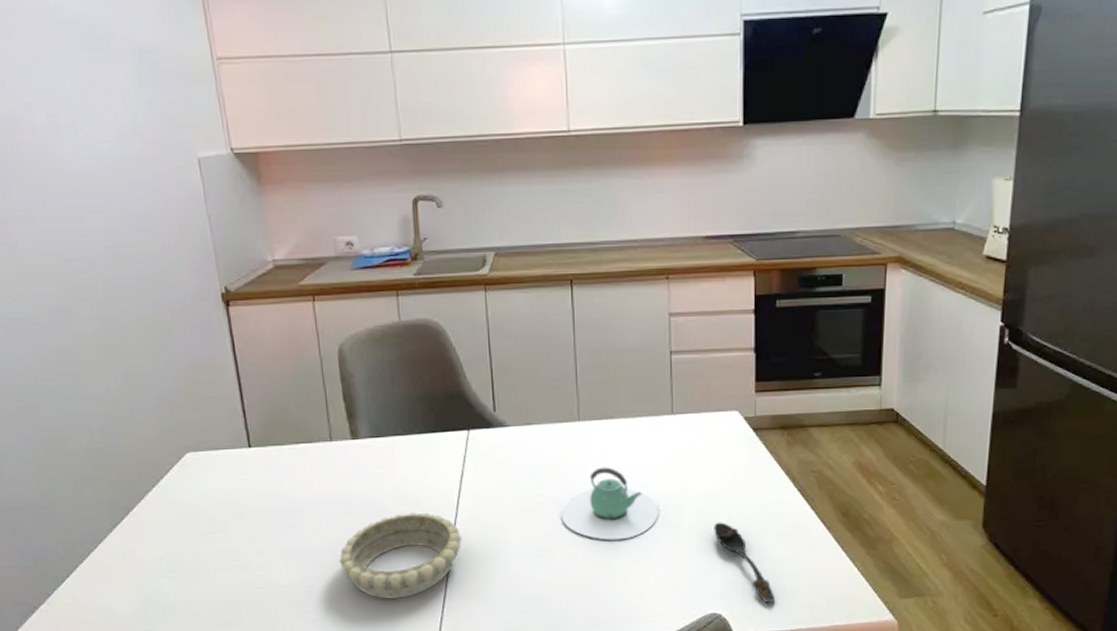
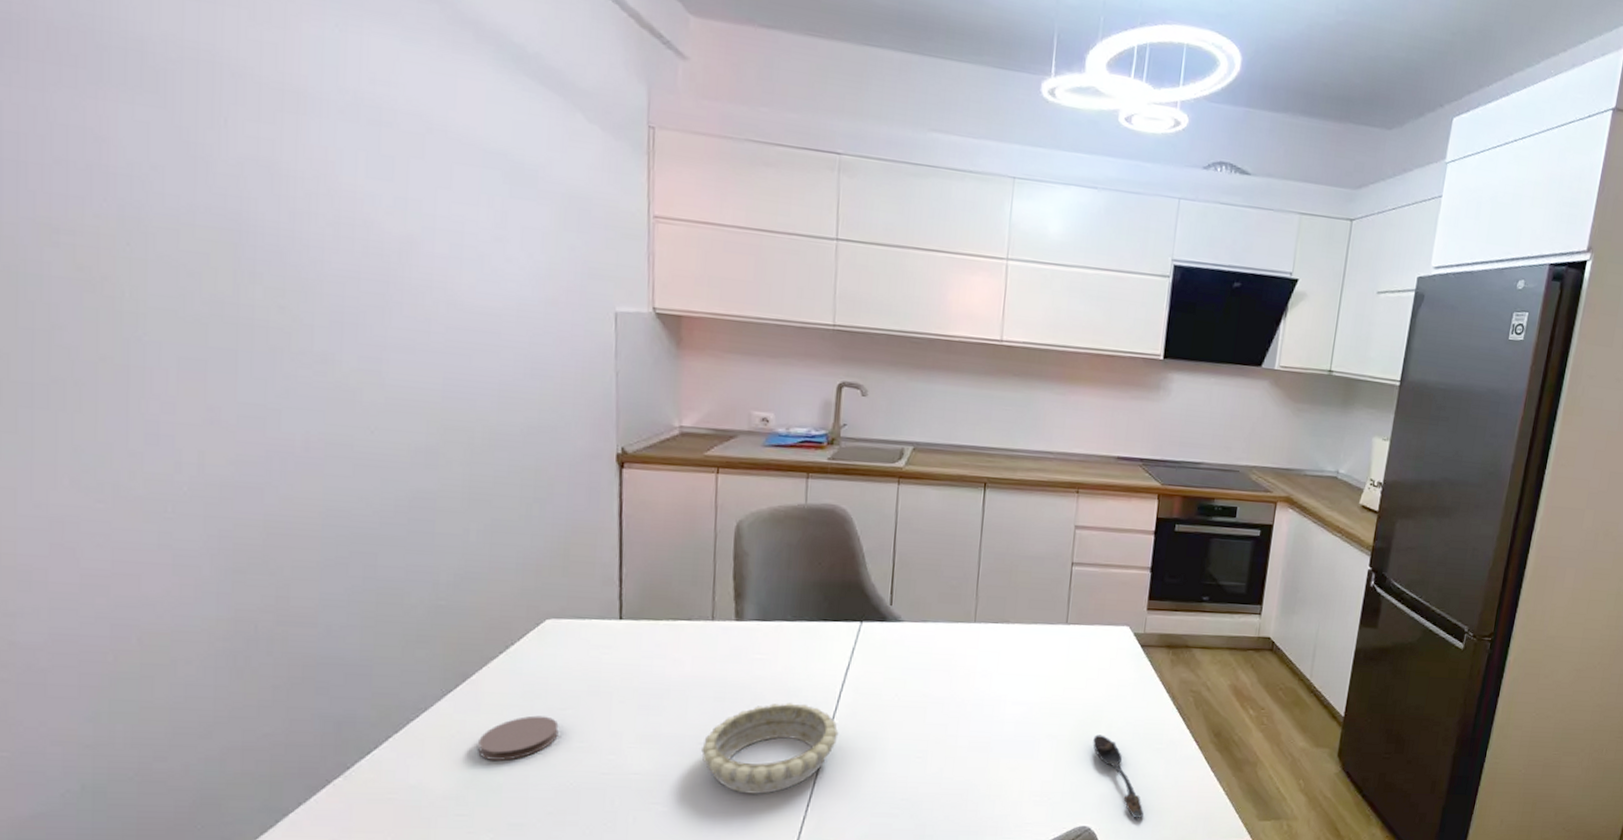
coaster: none [148,540,214,582] -> present [478,715,559,761]
teapot: present [561,467,660,540] -> none [944,671,1044,746]

